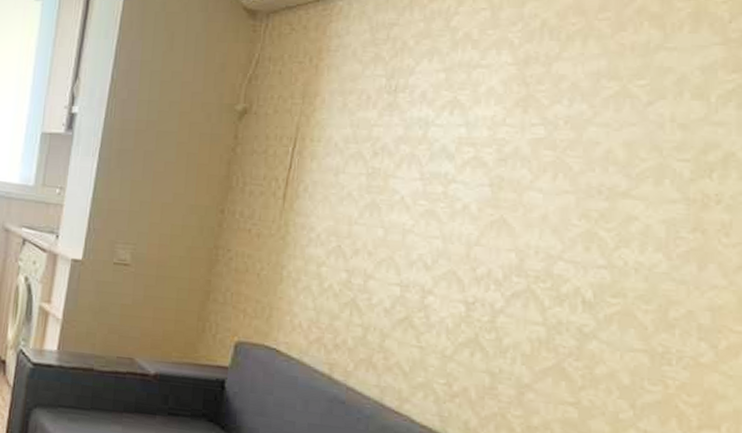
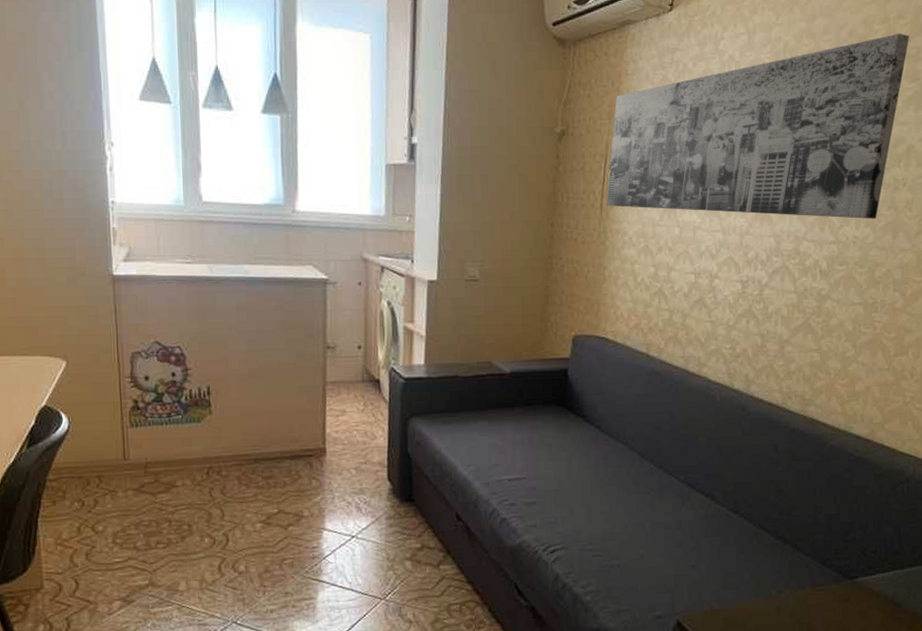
wall art: none [290,12,730,243] -> present [605,33,910,220]

